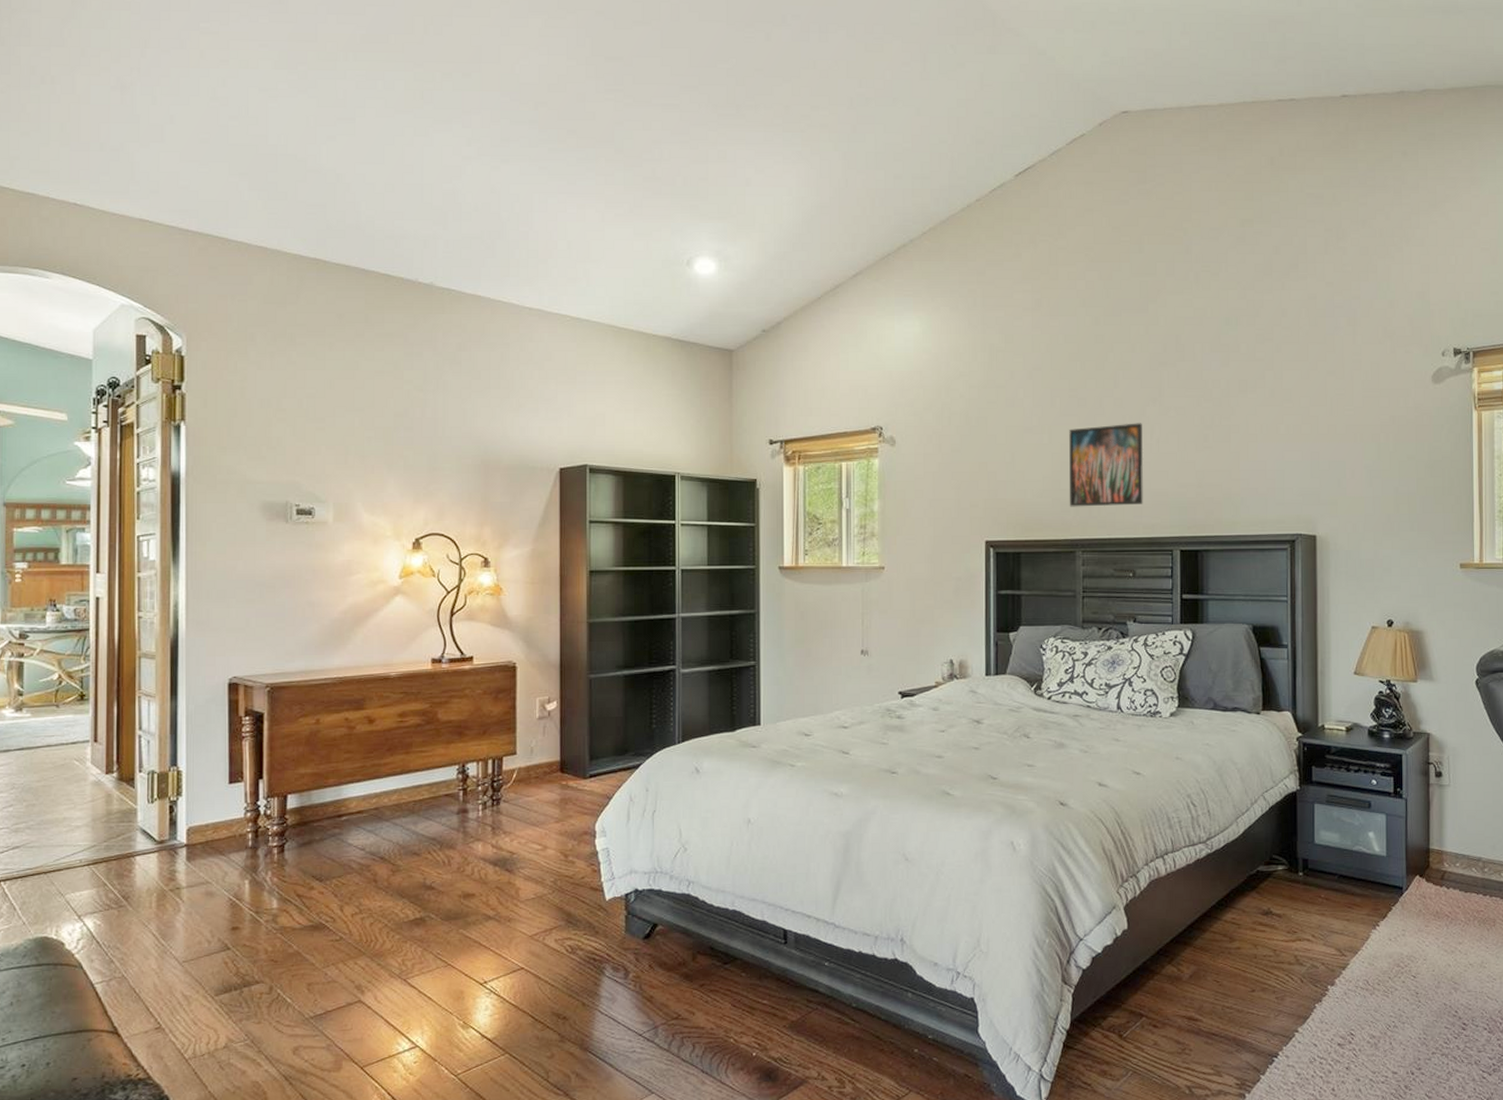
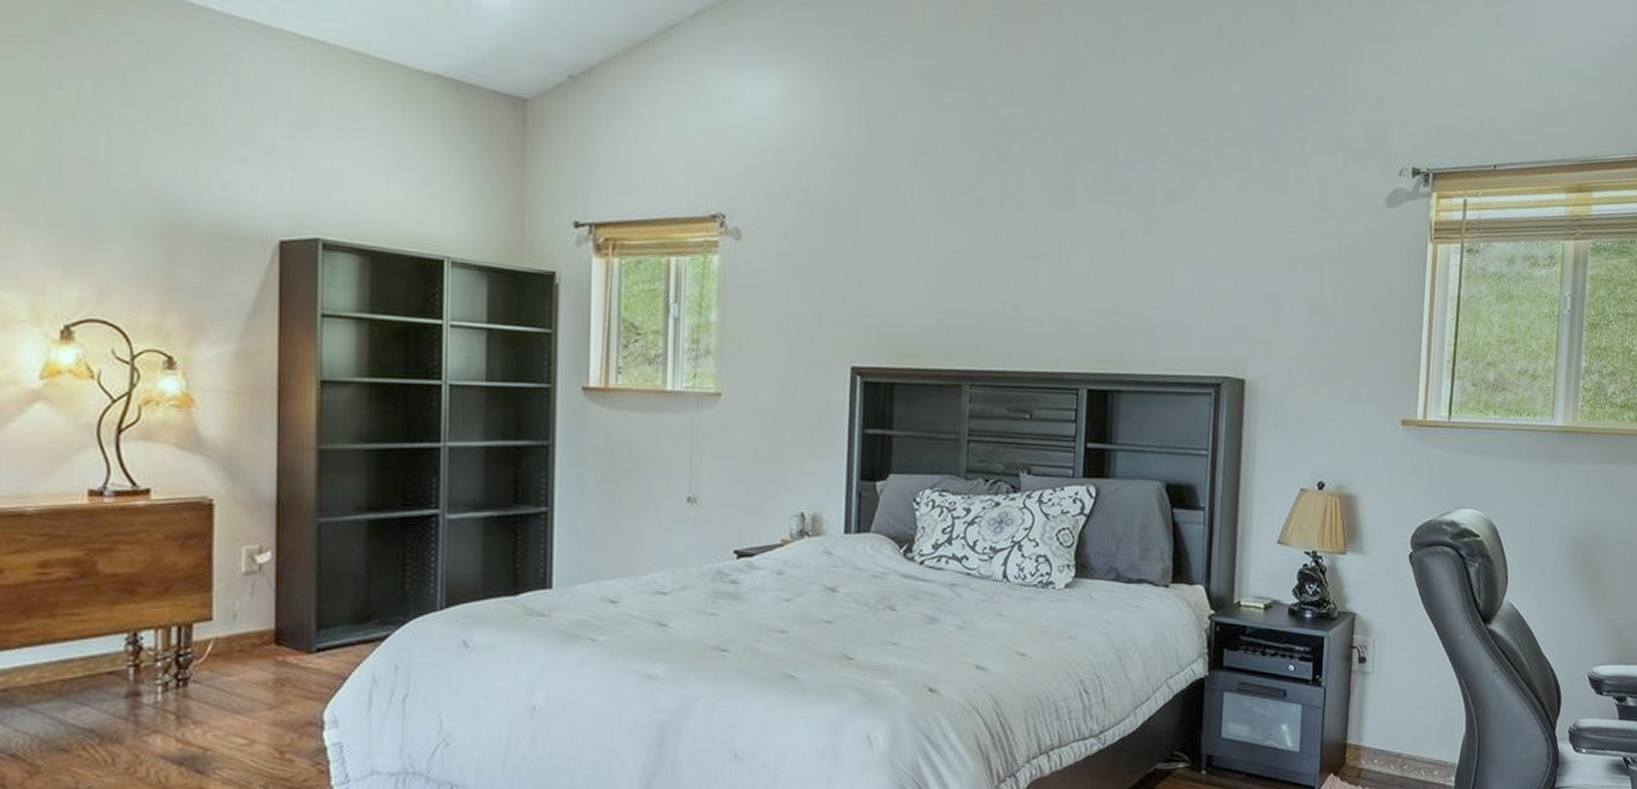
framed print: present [1069,423,1144,507] -> none [957,230,1050,332]

